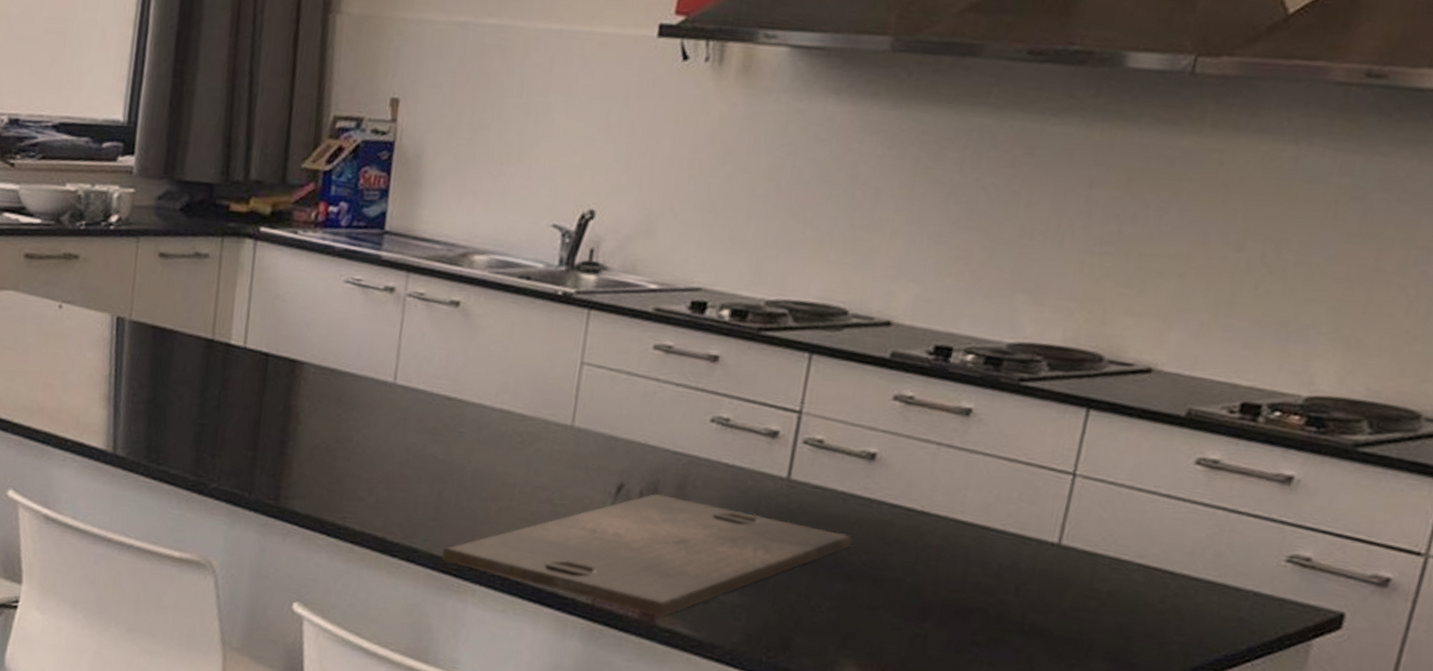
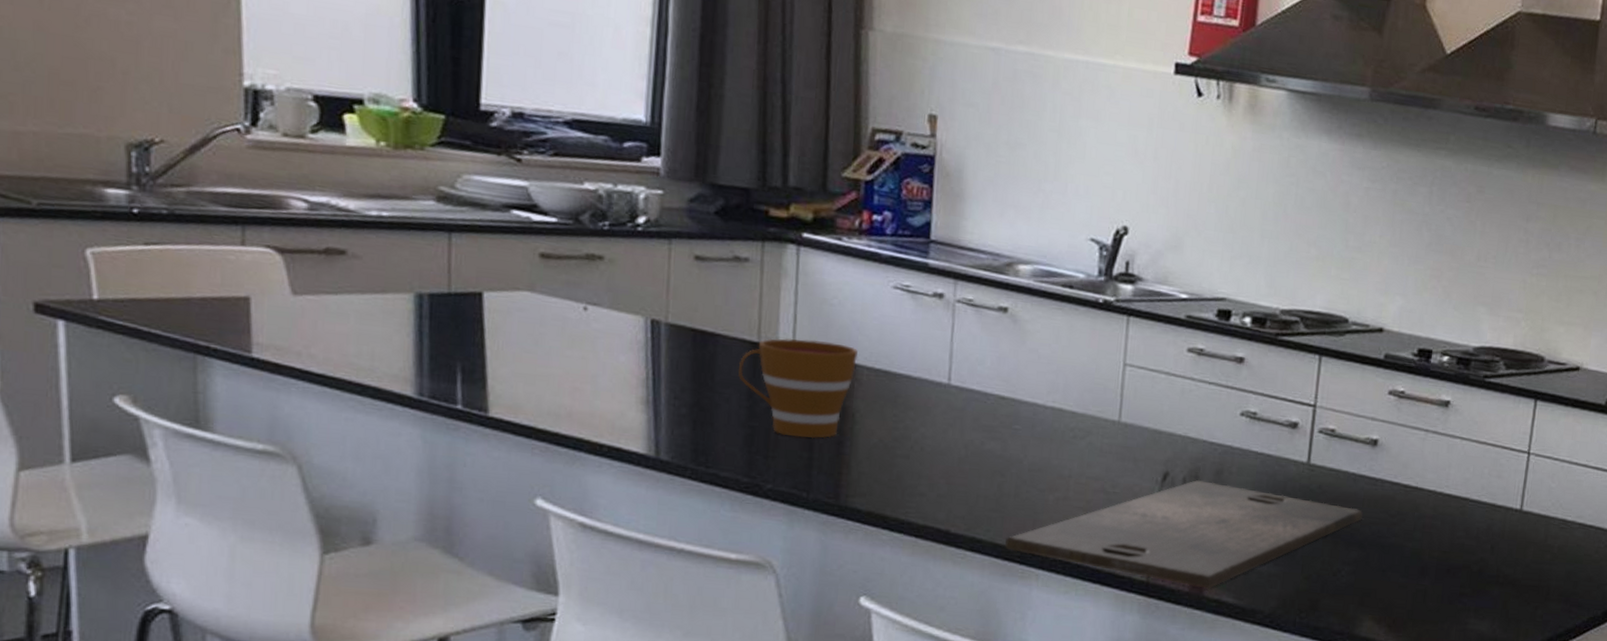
cup: none [192,335,306,438] -> present [738,338,858,439]

